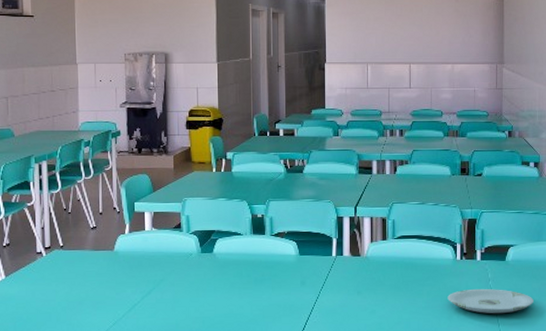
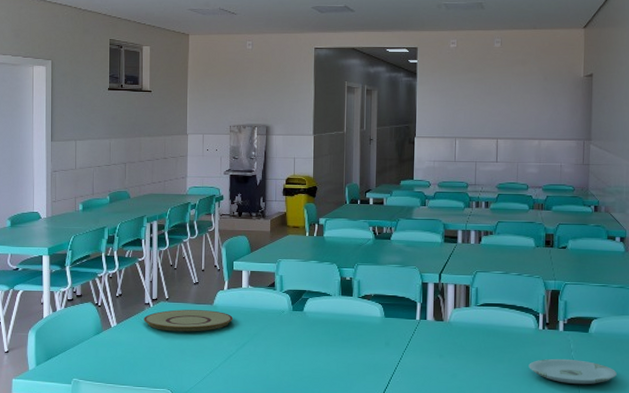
plate: none [36,257,136,282] -> present [144,309,233,332]

